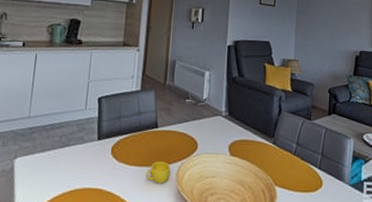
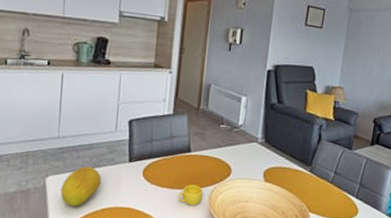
fruit: none [28,146,70,190] -> present [60,166,102,207]

